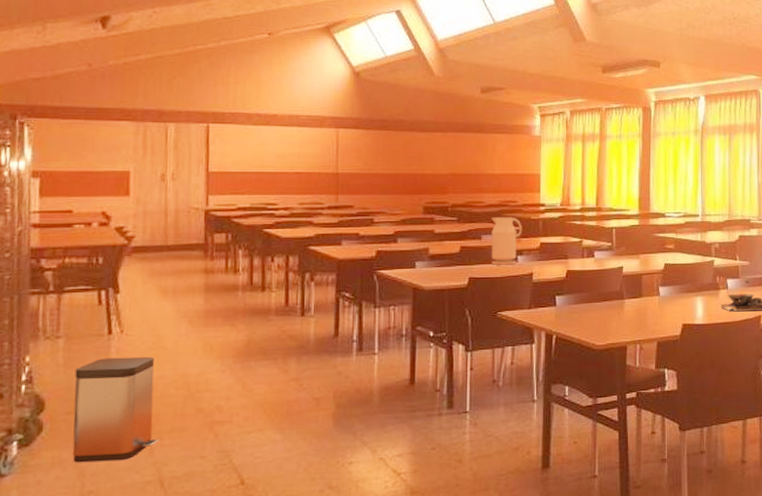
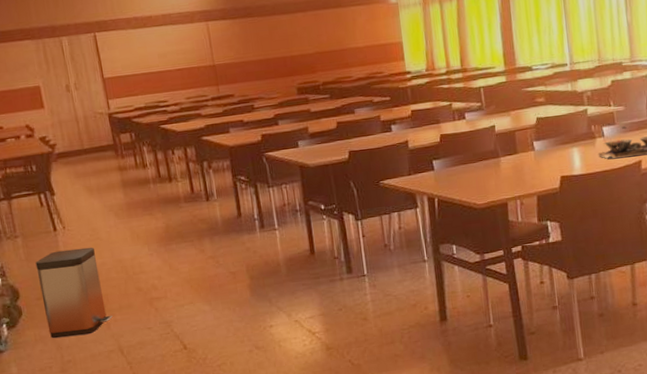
water jug: present [491,217,522,265] -> none [361,88,393,137]

